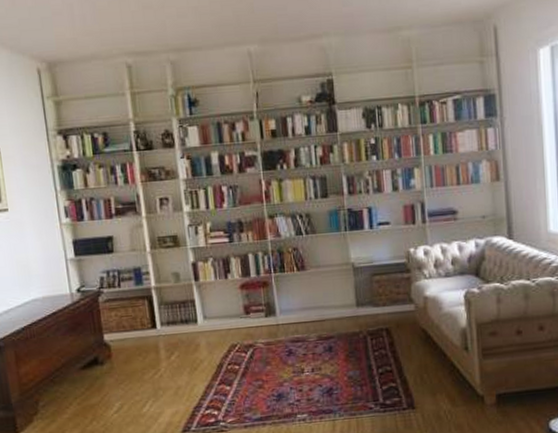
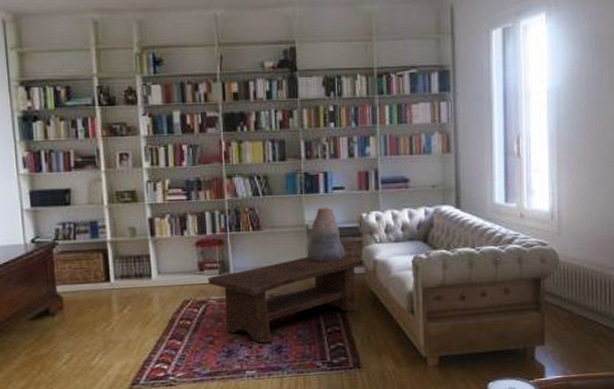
coffee table: none [254,294,414,386] -> present [208,256,364,344]
decorative urn: none [354,243,394,301] -> present [307,207,345,262]

